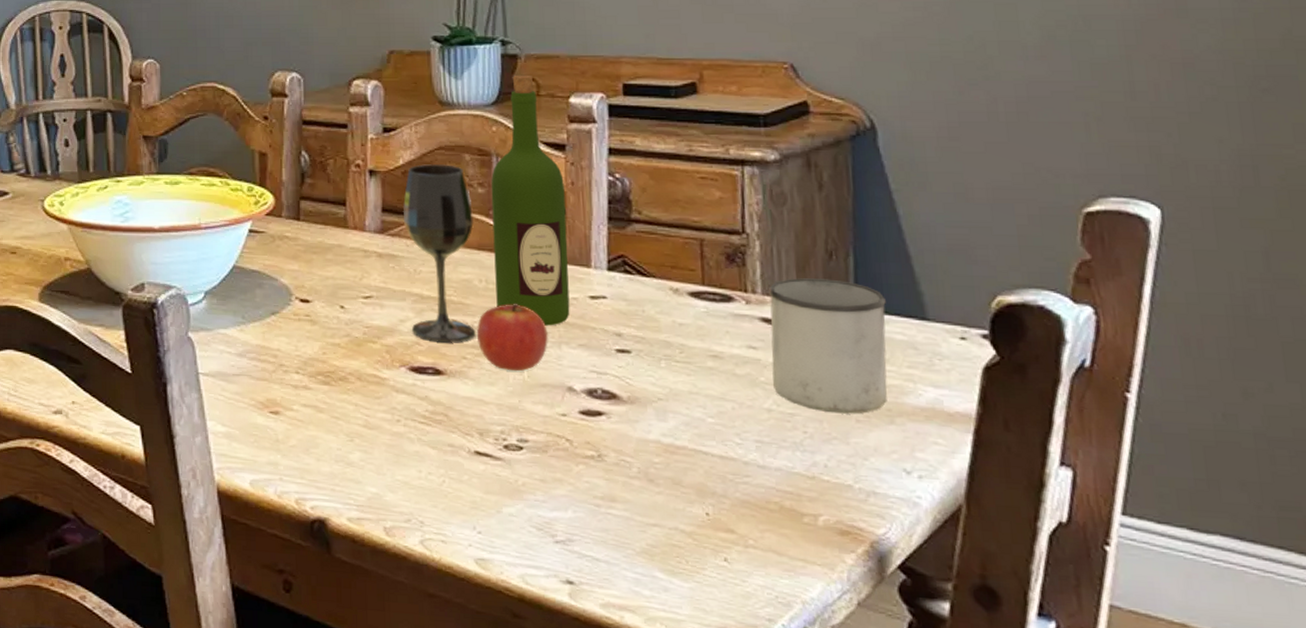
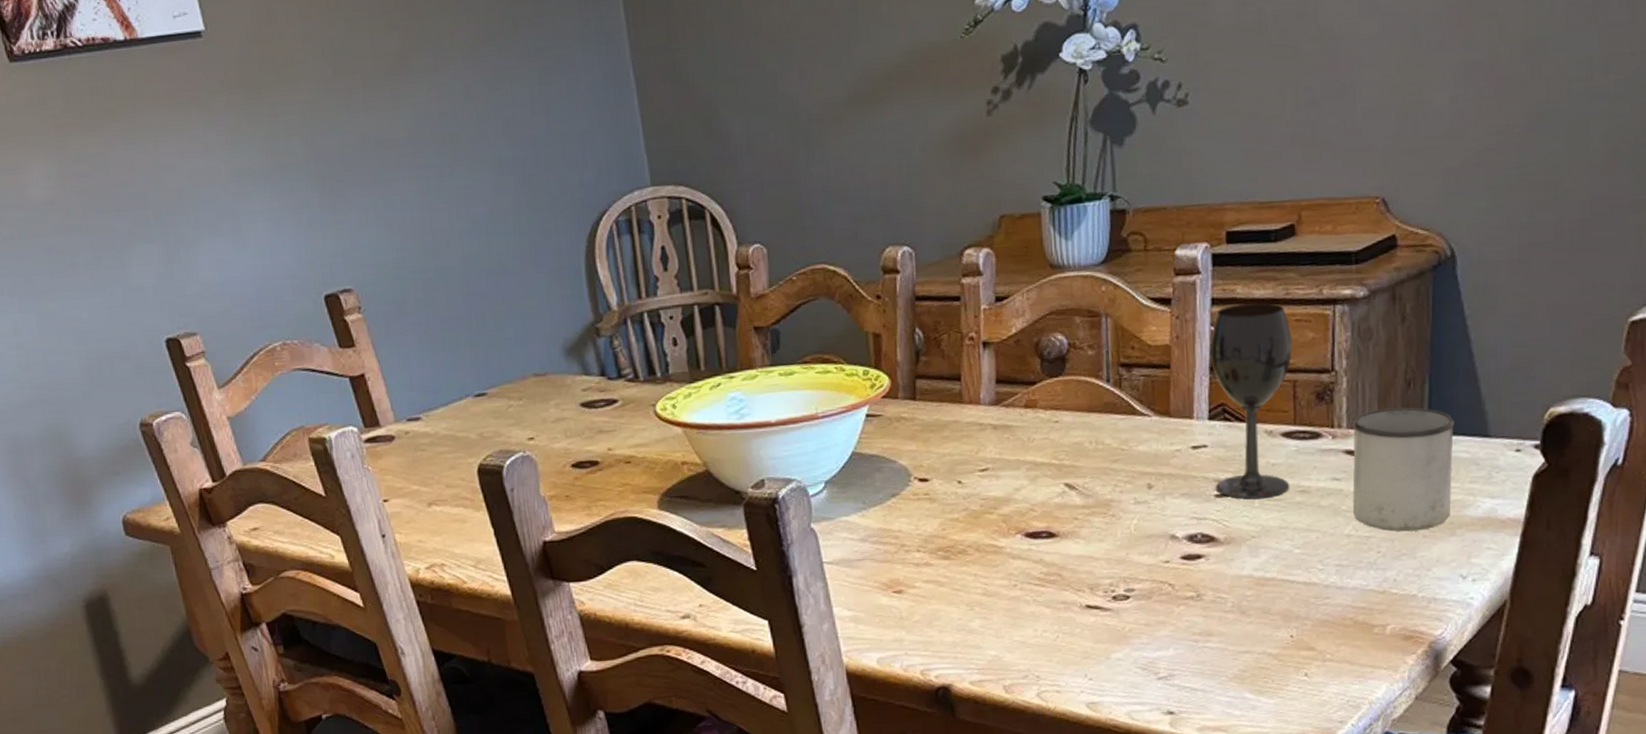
wine glass: present [402,164,476,343] -> none [1016,329,1087,507]
apple: present [476,303,549,372] -> none [1086,460,1154,526]
wine bottle: present [491,74,570,326] -> none [1100,229,1174,480]
wine glass: none [607,156,700,358] -> present [1209,302,1293,499]

